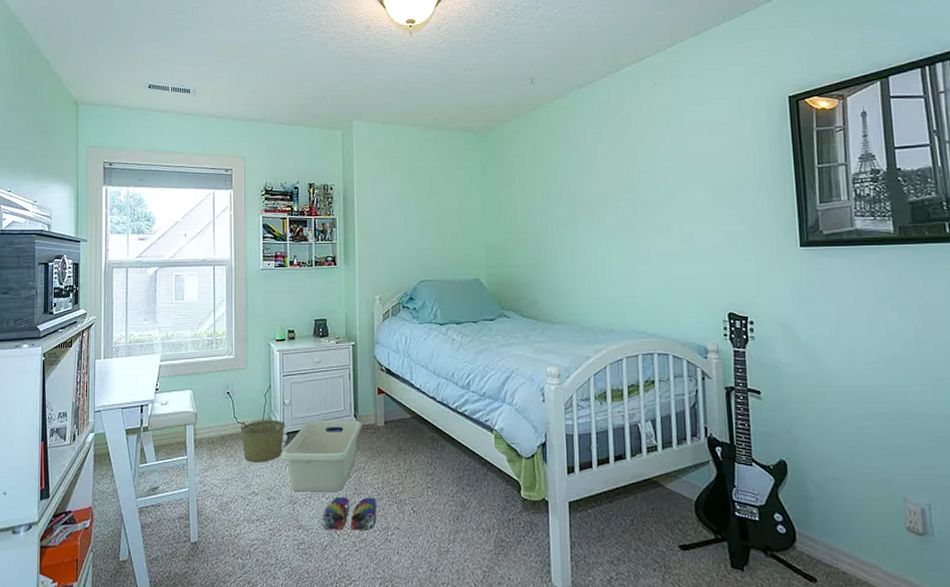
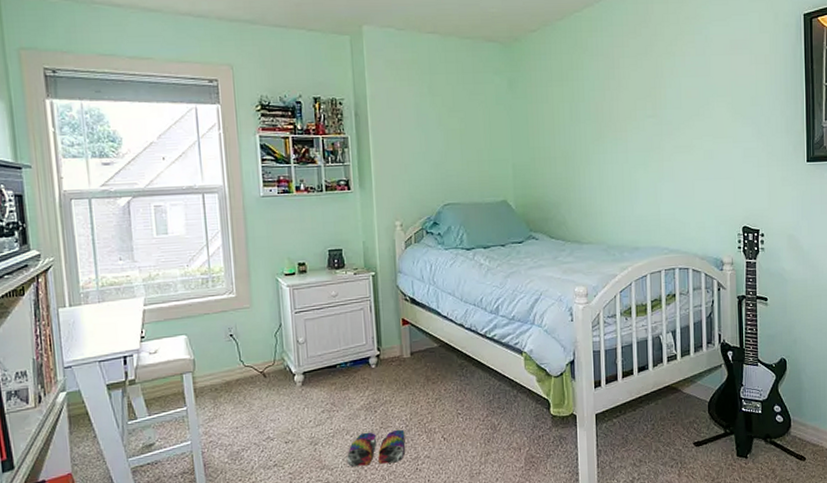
basket: present [241,419,285,462] -> none [249,360,301,407]
laundry basket: present [281,419,362,492] -> none [297,354,387,433]

